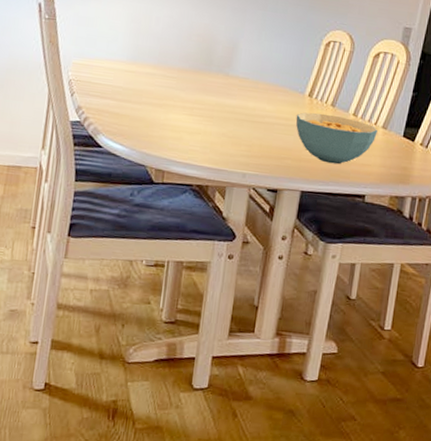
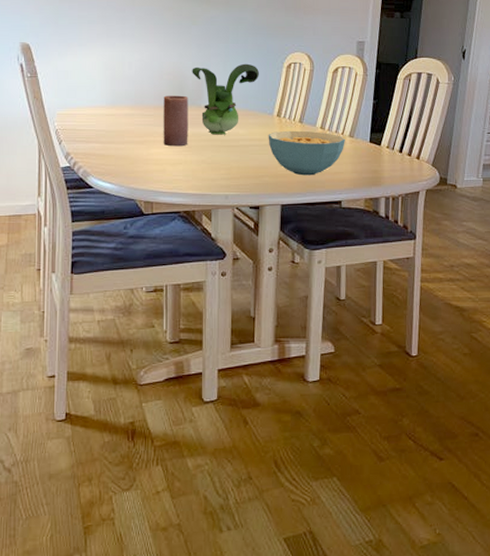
candle: none [183,58,216,116] -> present [163,95,188,147]
toy figurine: none [223,31,295,109] -> present [192,63,259,135]

